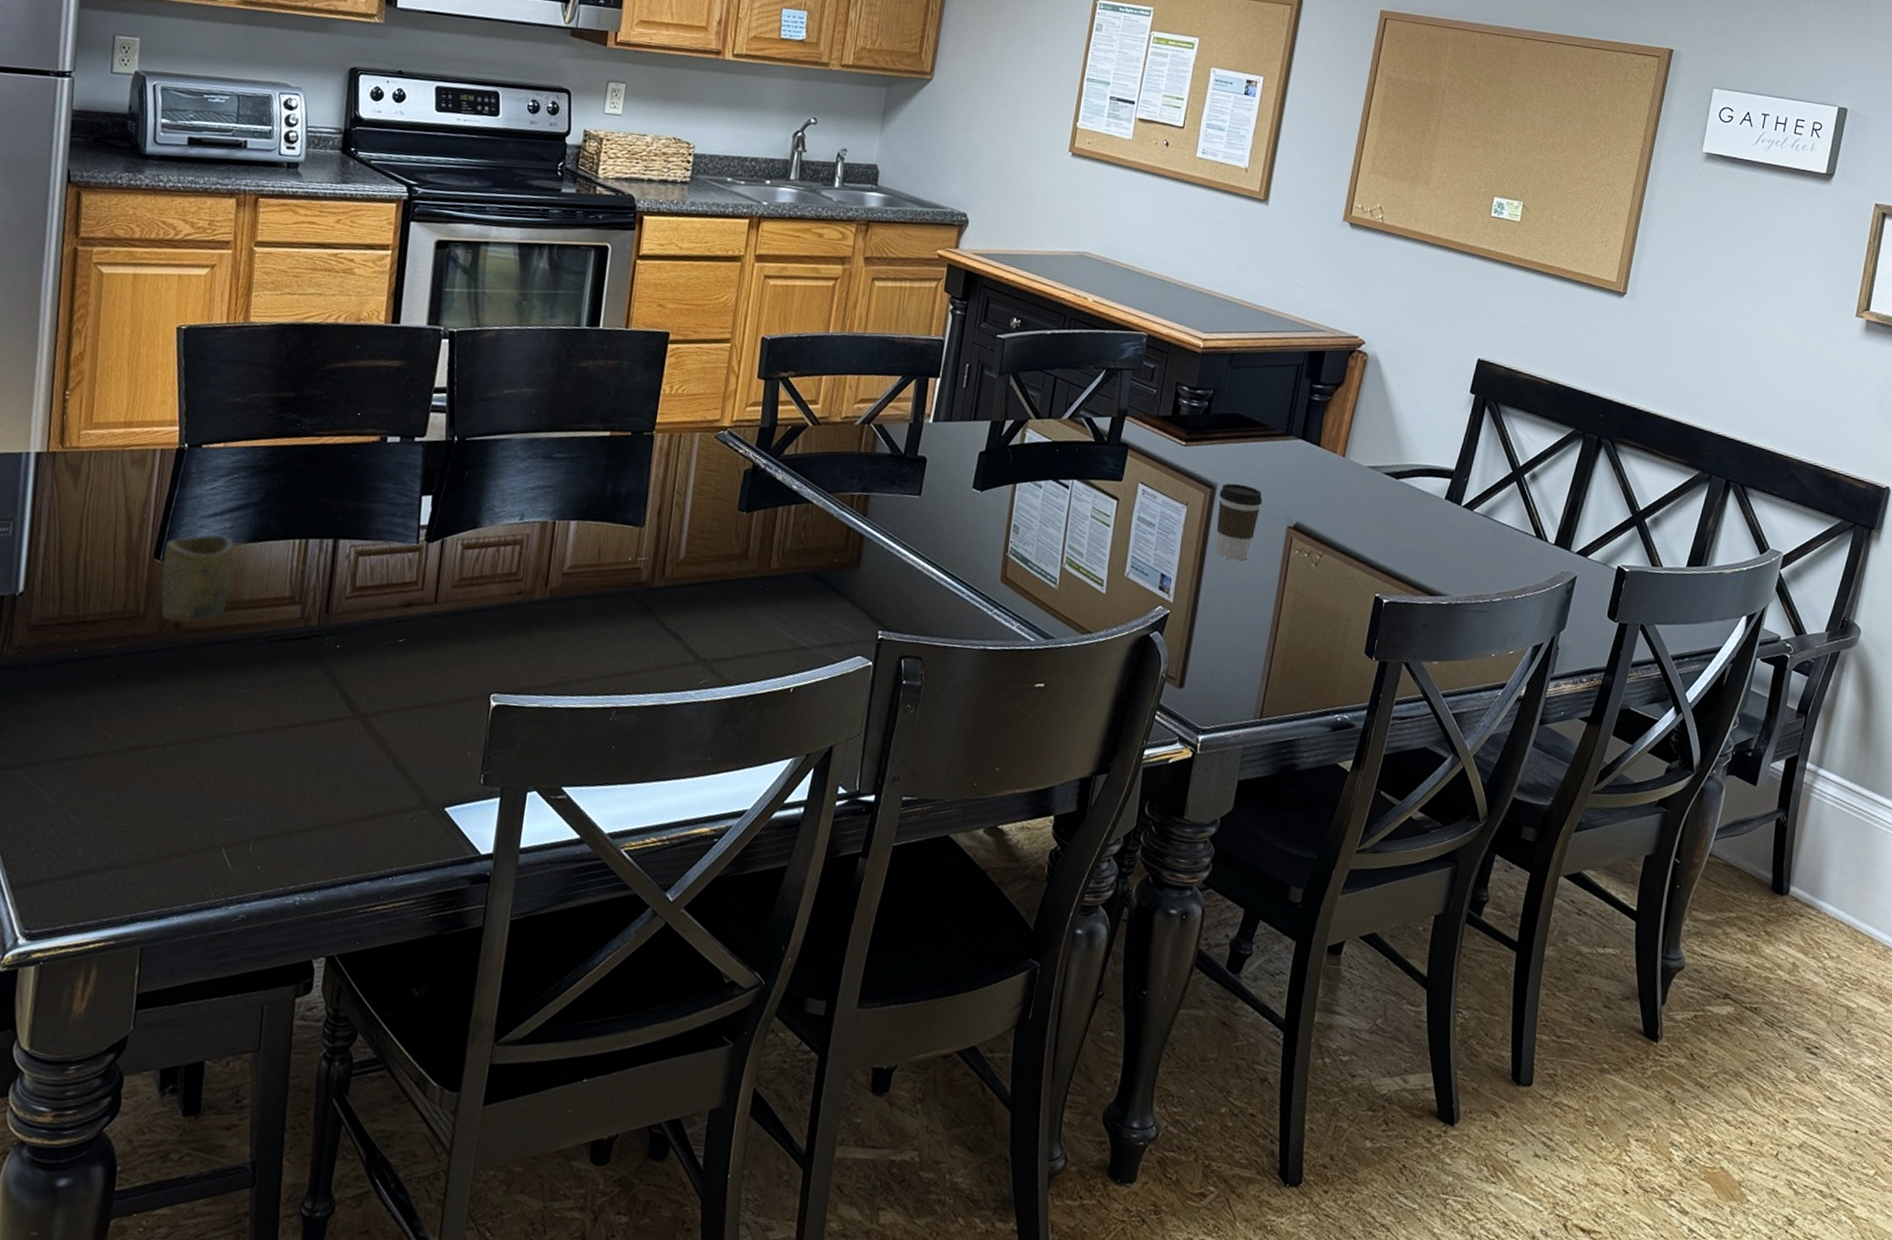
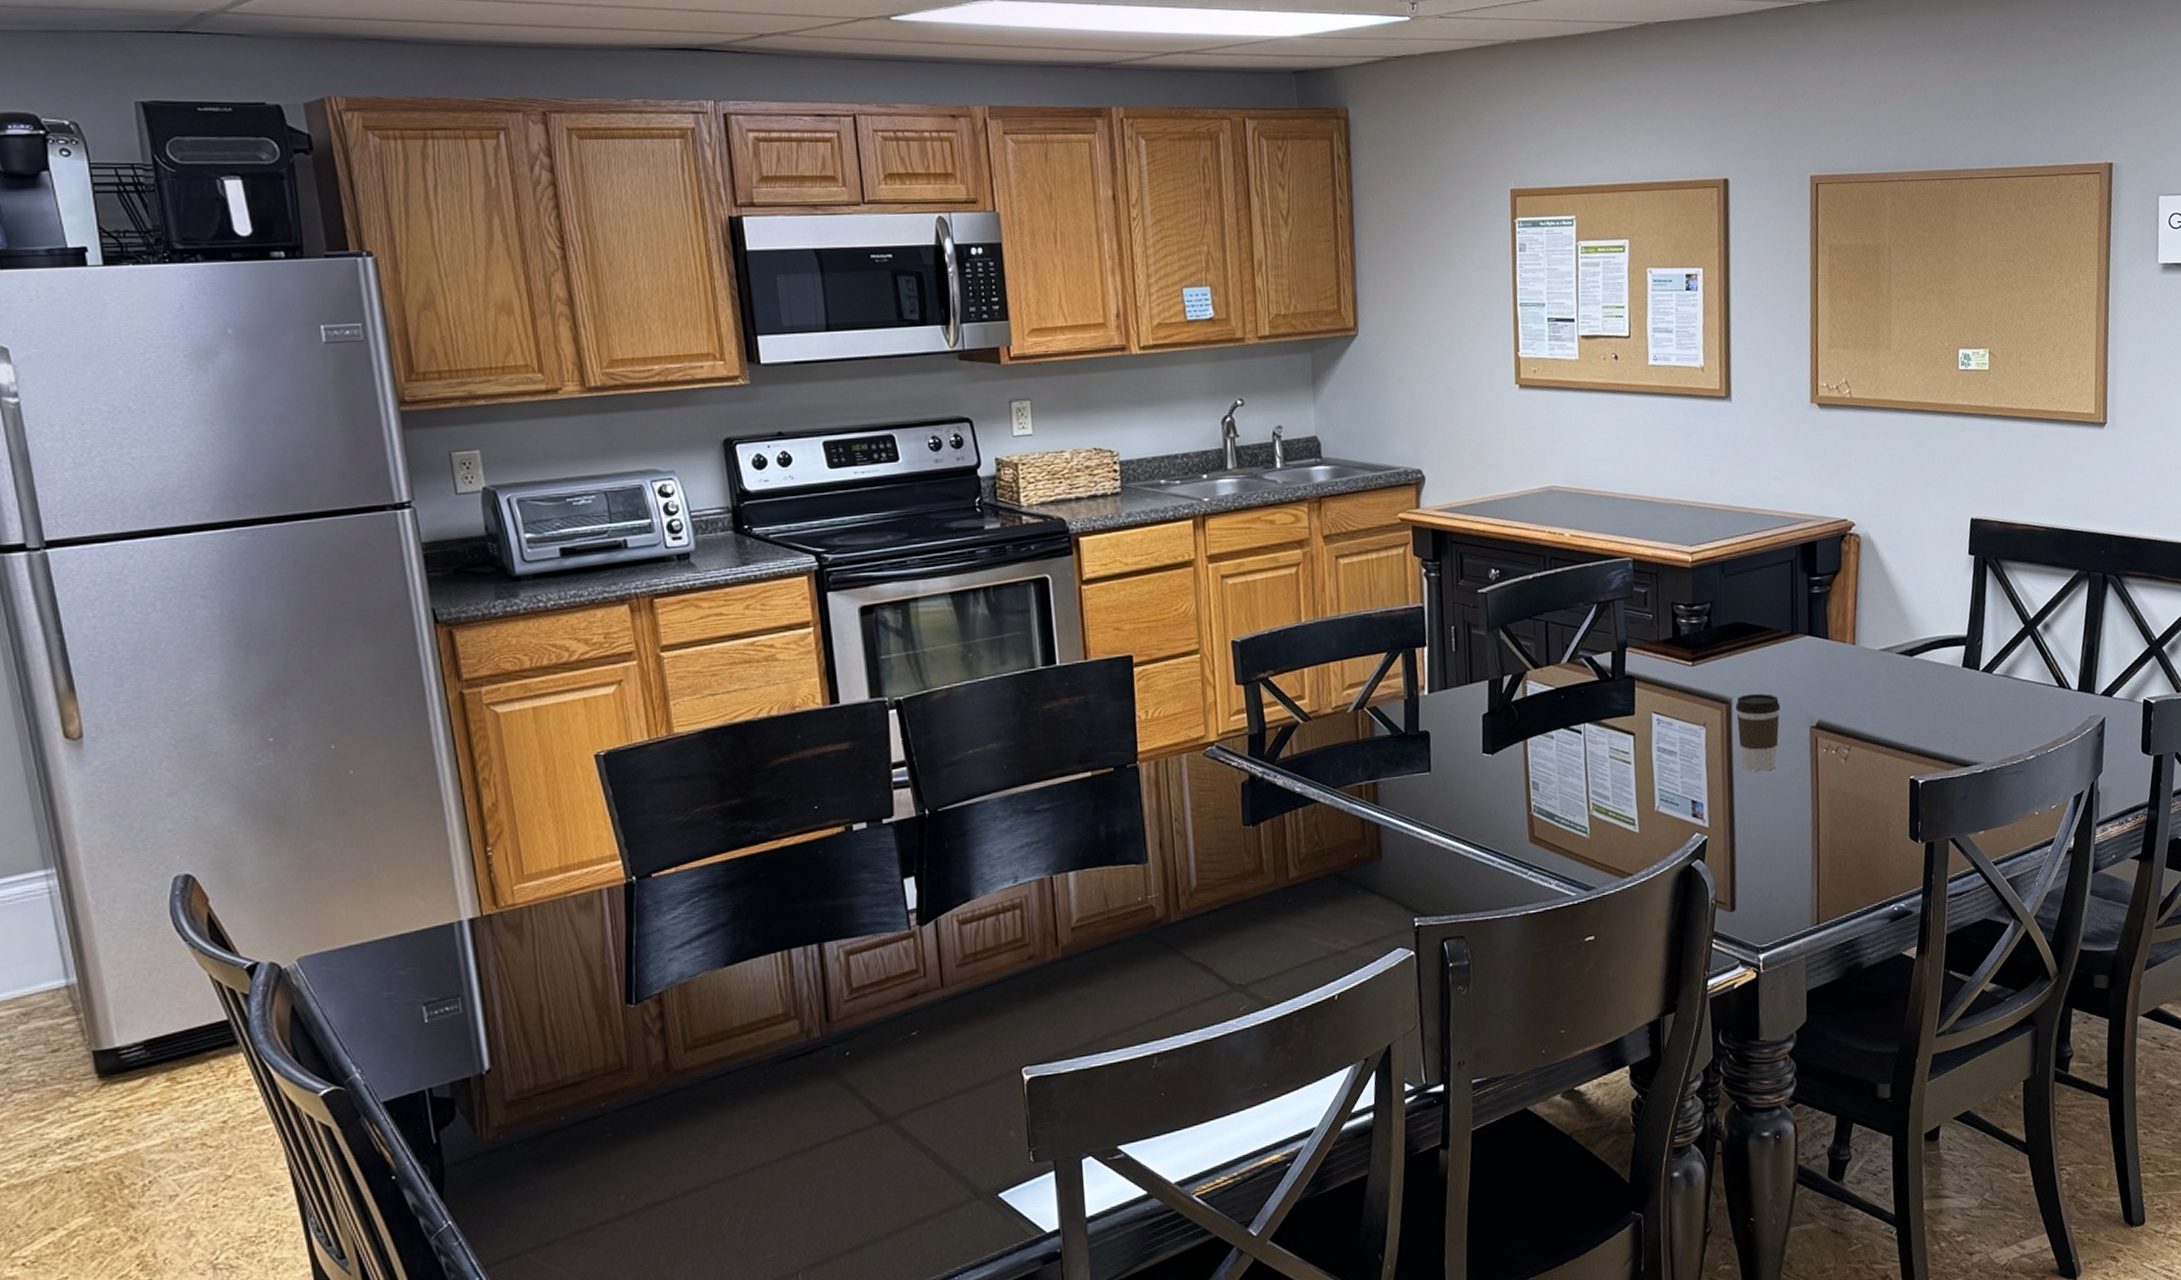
cup: present [160,534,235,623] -> none [636,964,718,1067]

